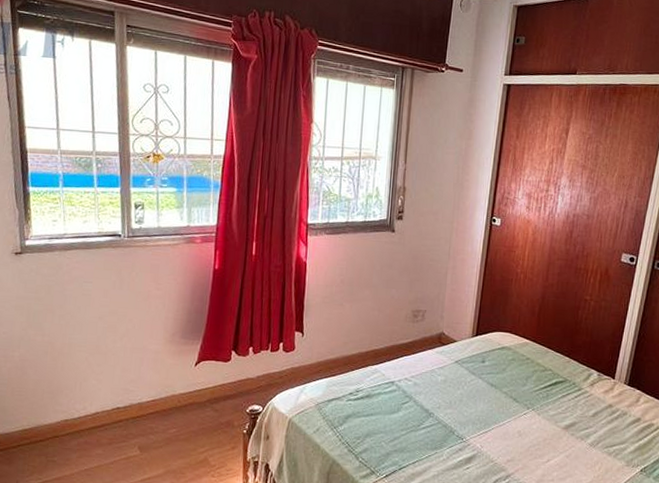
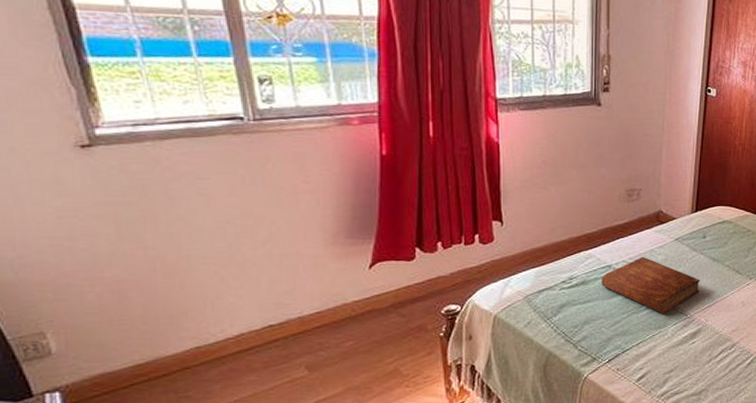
bible: none [384,375,477,436] -> present [601,256,700,314]

